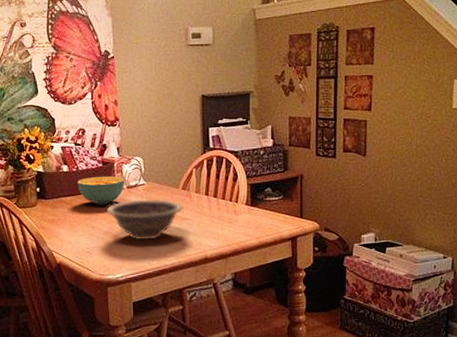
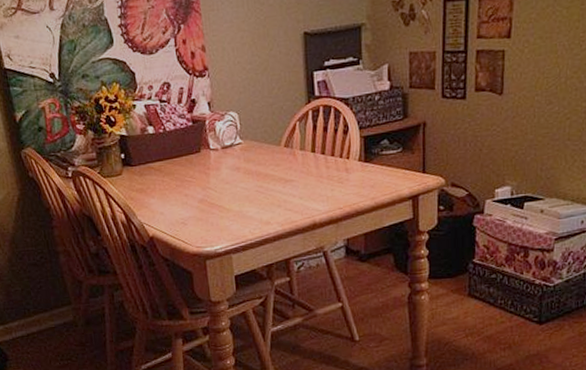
cereal bowl: present [77,176,125,206] -> none [165,136,219,170]
decorative bowl: present [106,198,183,241] -> none [199,159,286,208]

